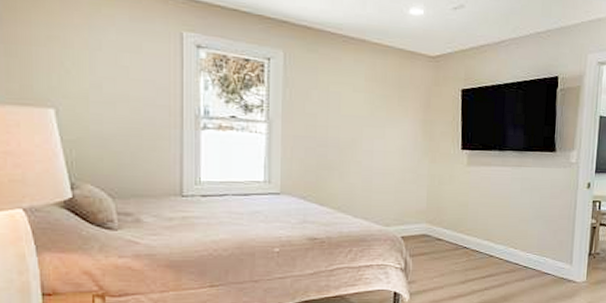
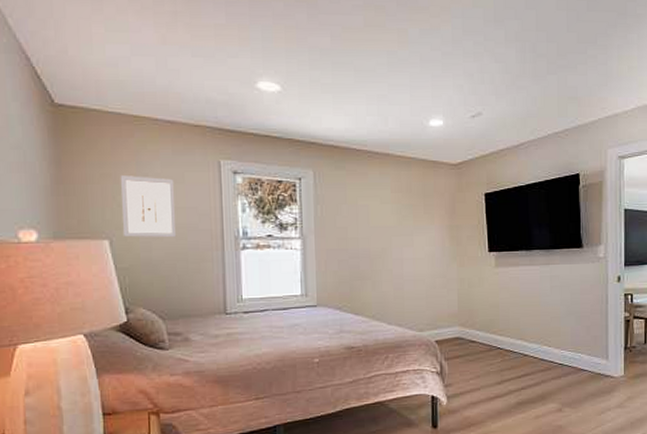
wall art: none [69,40,131,110] -> present [120,176,177,237]

